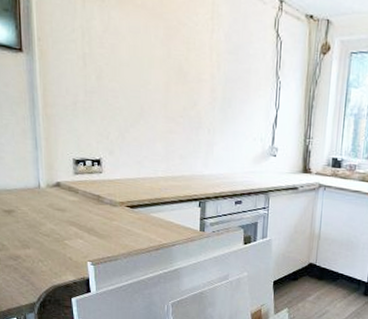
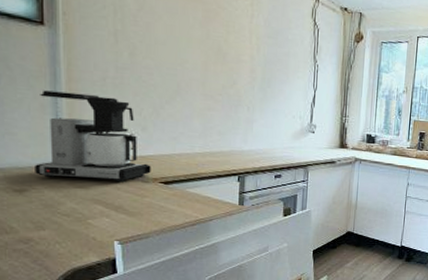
coffee maker: none [19,116,118,205] -> present [35,90,151,182]

